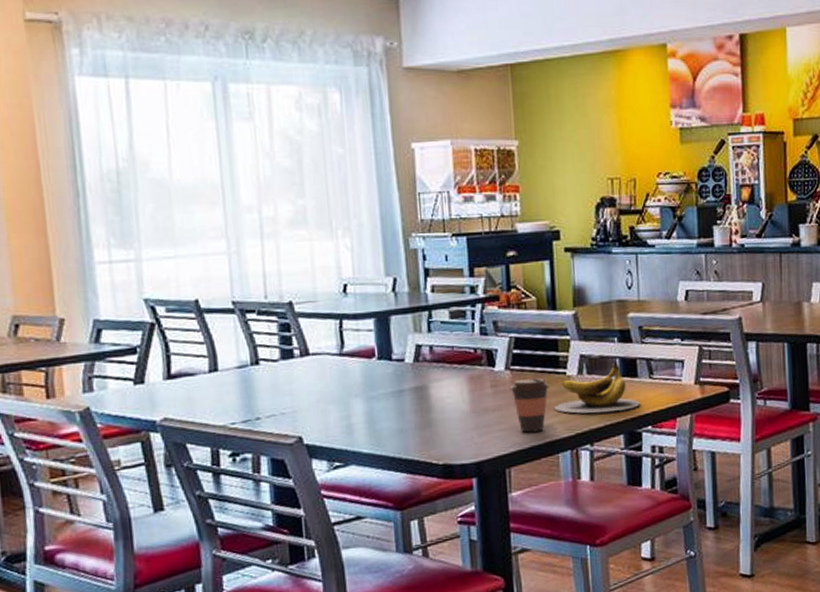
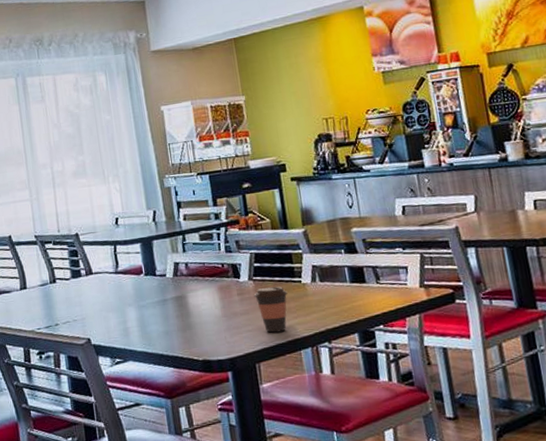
banana: present [553,361,640,414] -> none [293,269,371,316]

